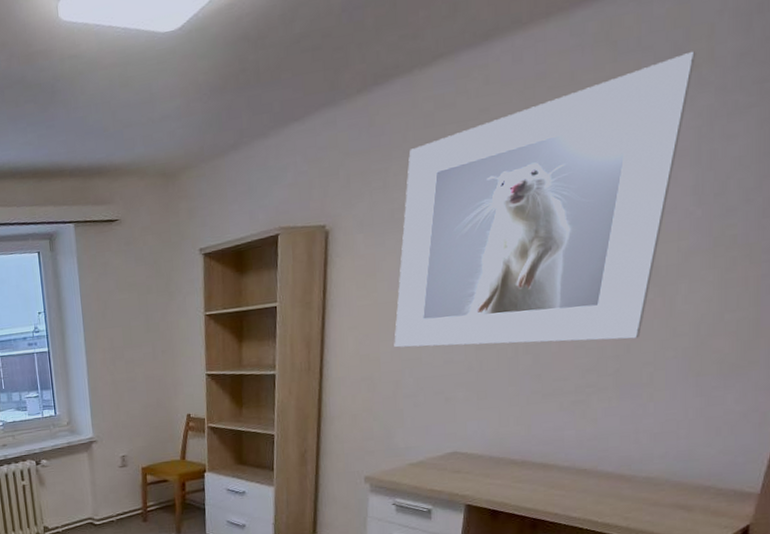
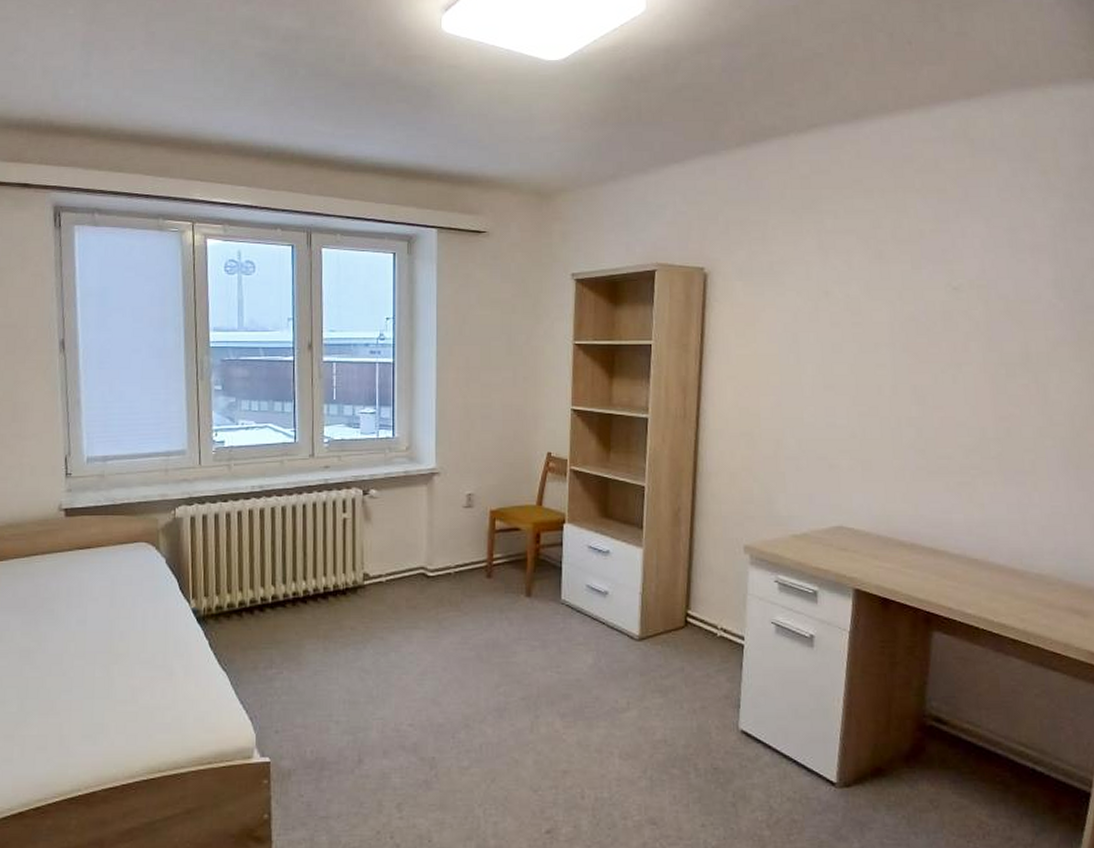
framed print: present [394,51,696,348] -> none [774,159,1044,423]

